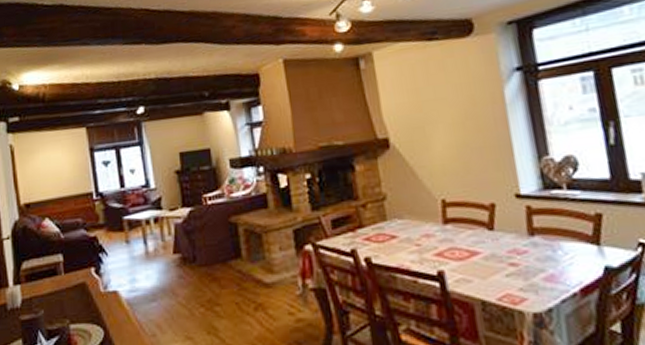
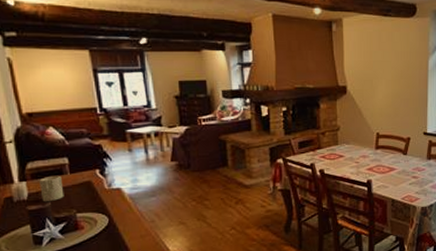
candle: none [33,276,58,310] -> present [39,175,64,202]

